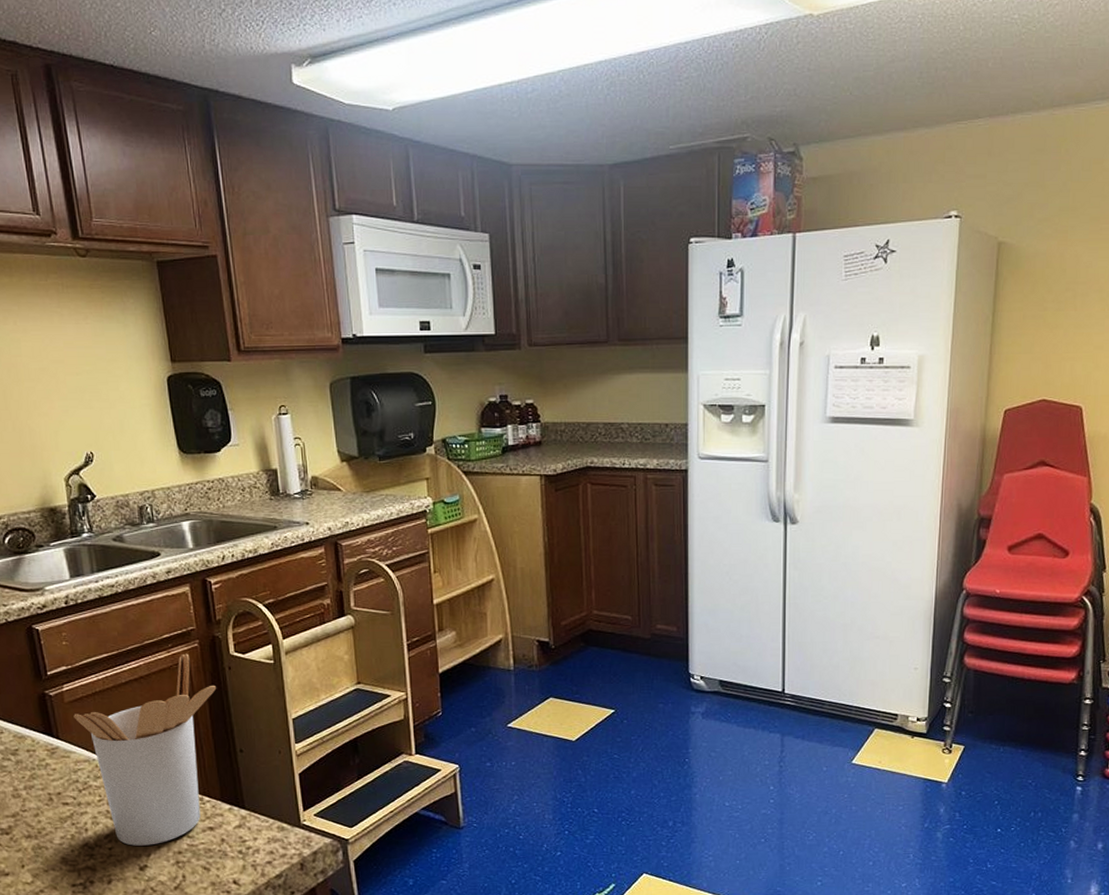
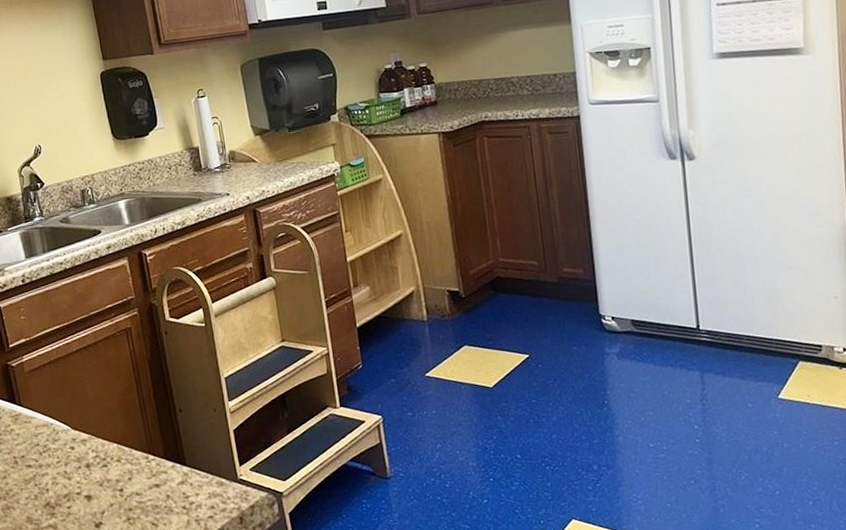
utensil holder: present [73,653,217,846] -> none [33,321,156,504]

